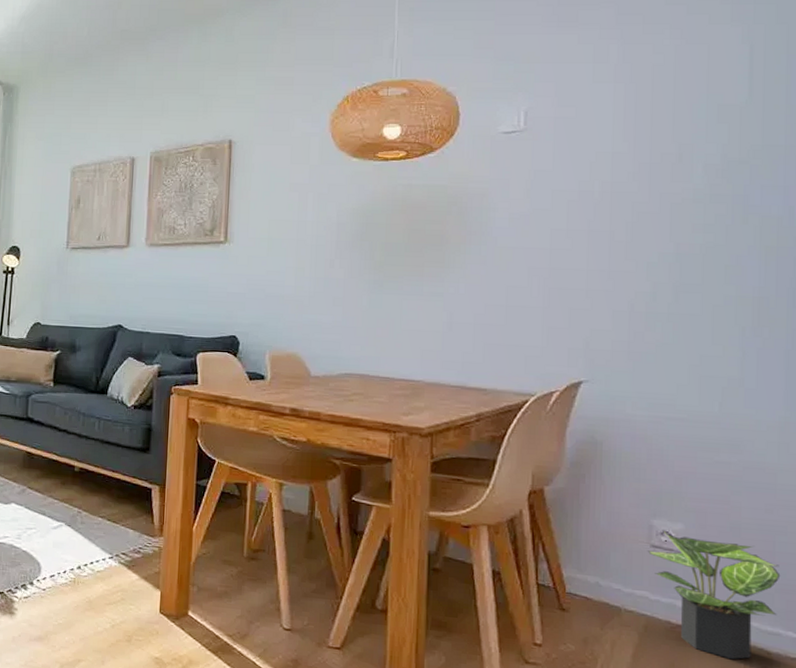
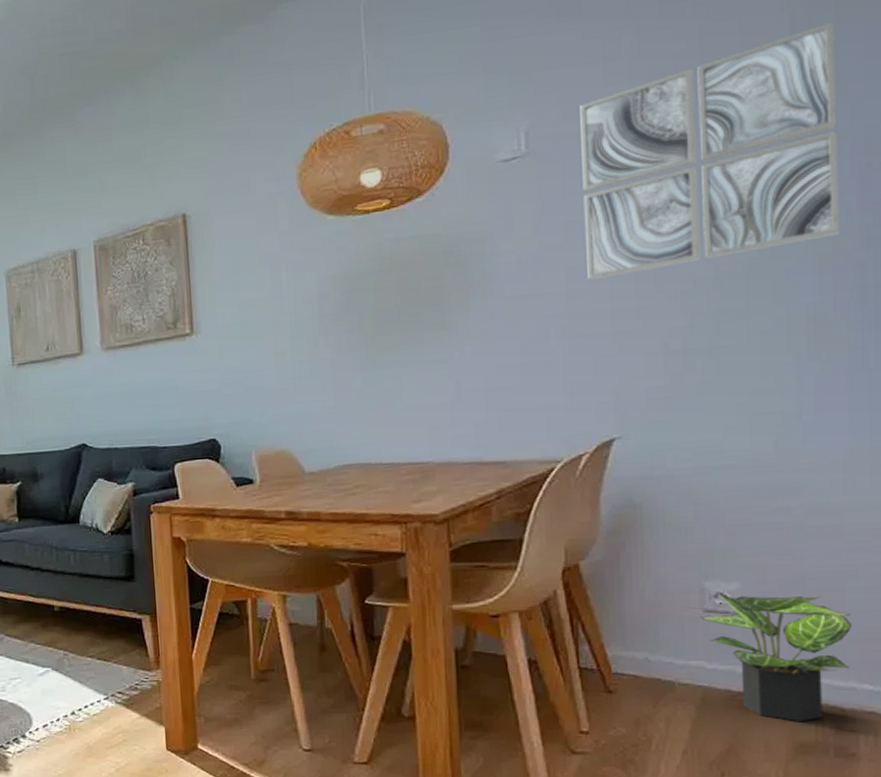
wall art: none [568,57,786,243] -> present [580,21,841,281]

